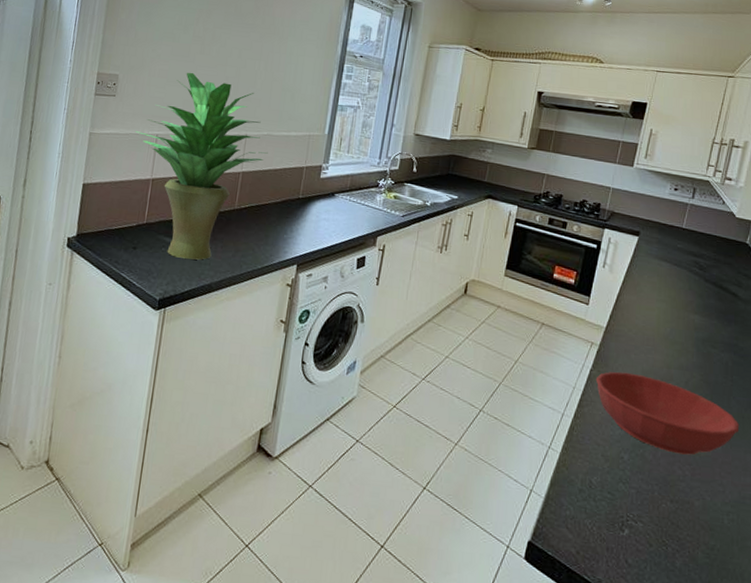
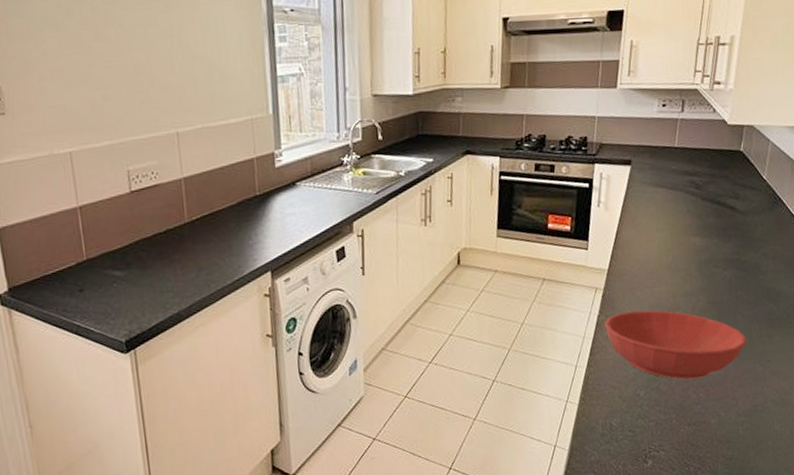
potted plant: present [136,72,268,260] -> none [43,66,208,291]

